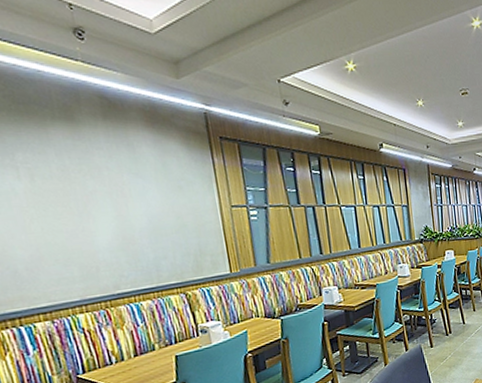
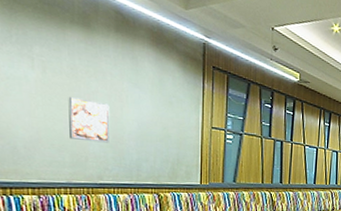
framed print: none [64,202,120,250] -> present [68,97,110,143]

